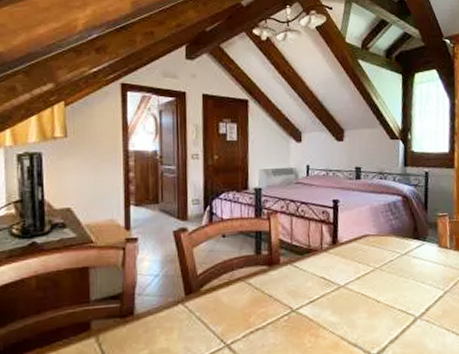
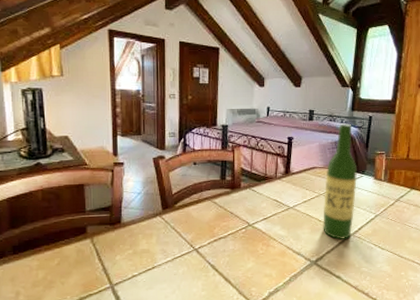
wine bottle: none [380,181,419,325] -> present [323,123,357,240]

